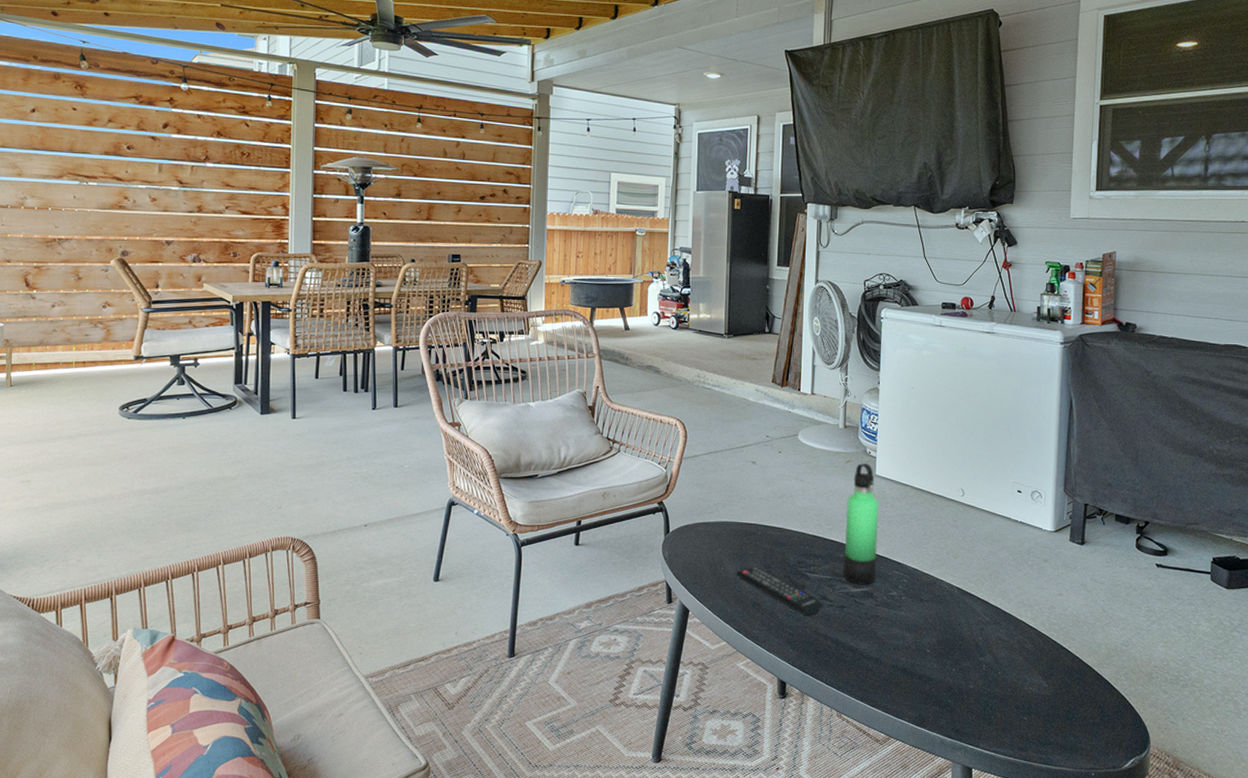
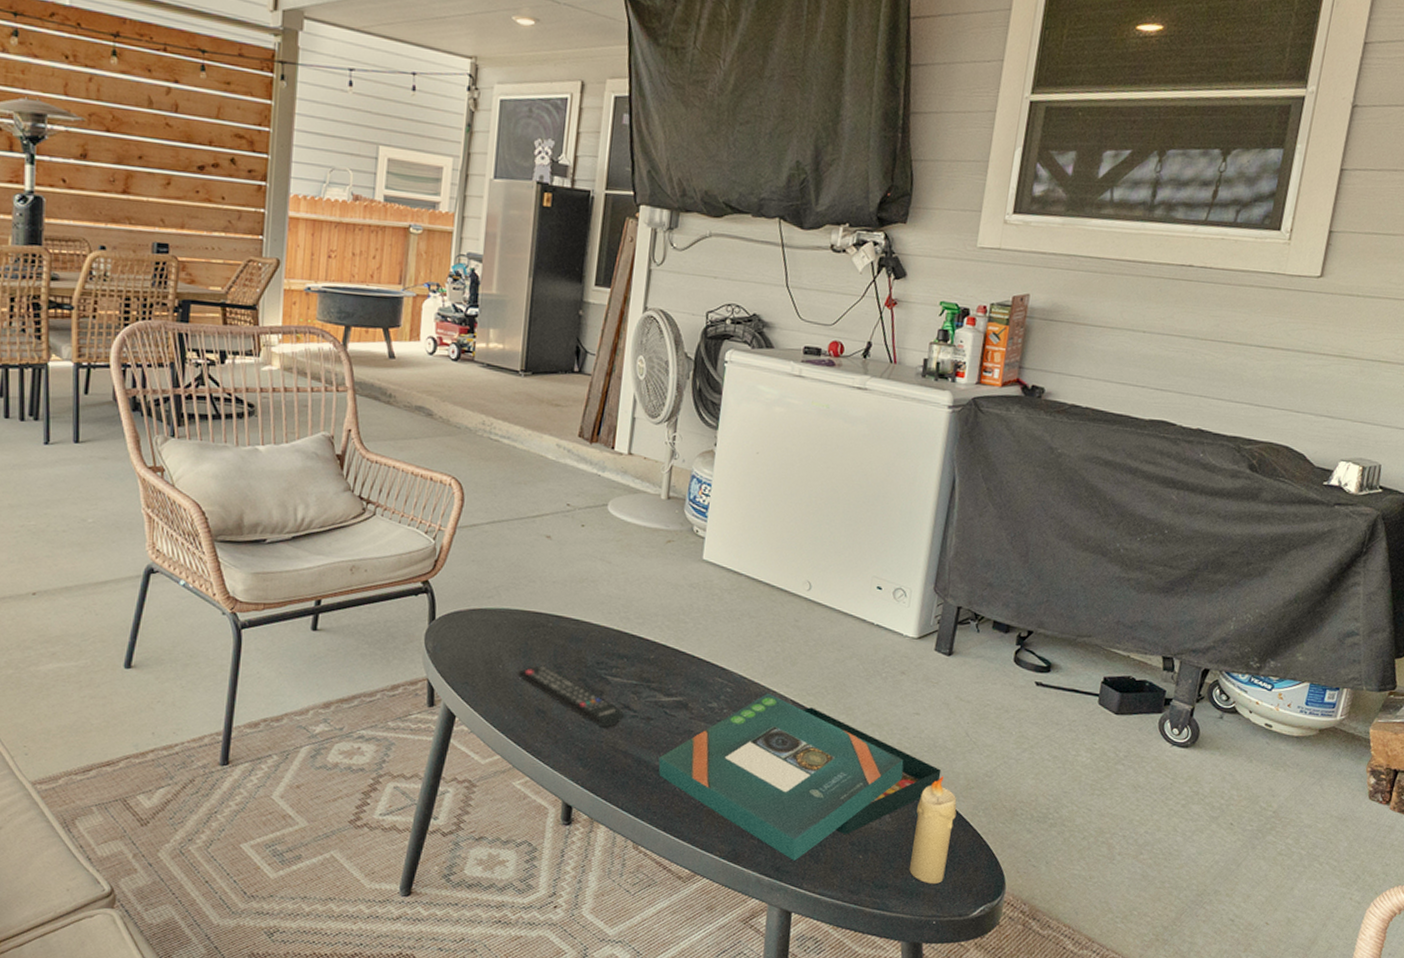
thermos bottle: present [842,463,879,585] -> none [652,544,704,694]
board game: none [853,582,1086,723] -> present [658,693,942,861]
candle: none [1067,647,1102,741] -> present [909,776,957,885]

